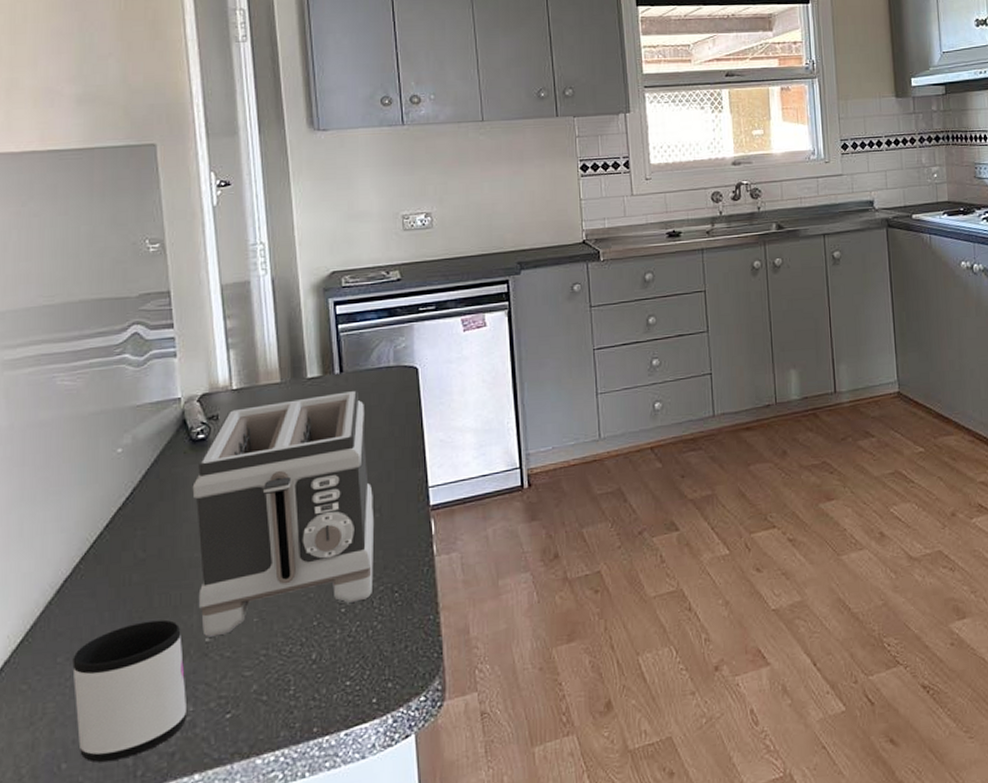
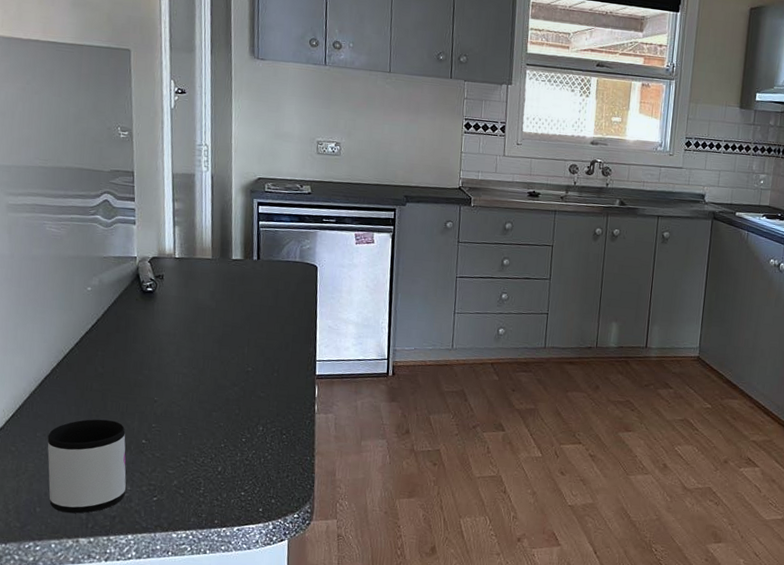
toaster: present [192,390,375,637] -> none [139,273,274,440]

